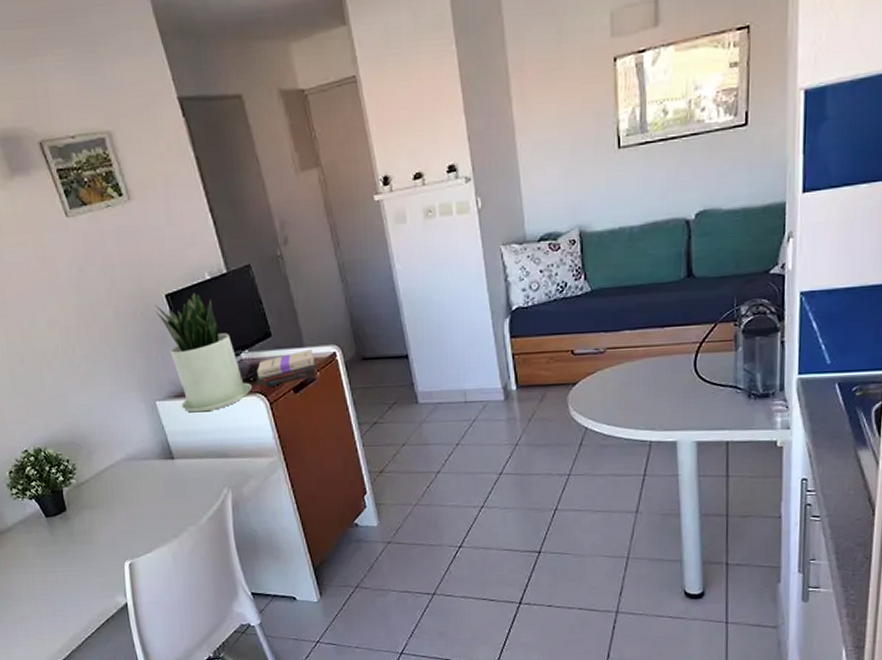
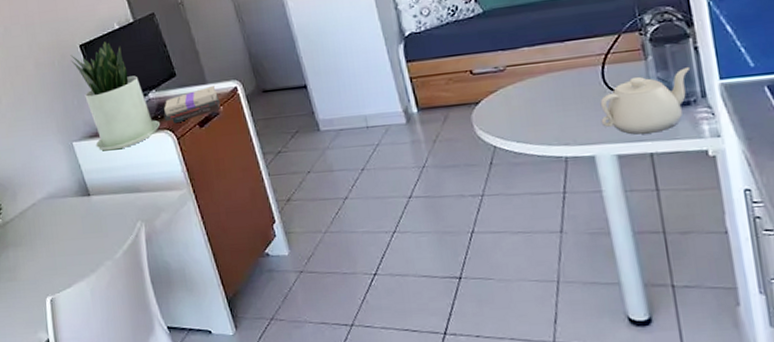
teapot: none [687,360,775,423] -> present [600,66,691,135]

